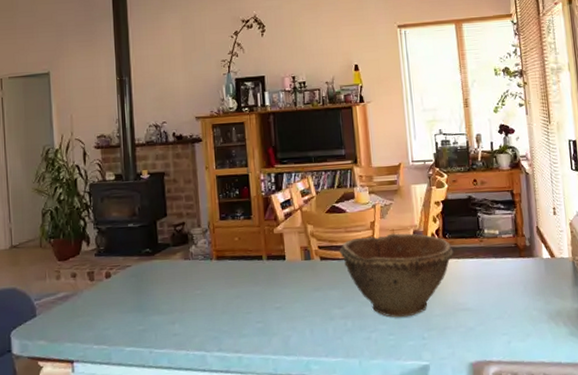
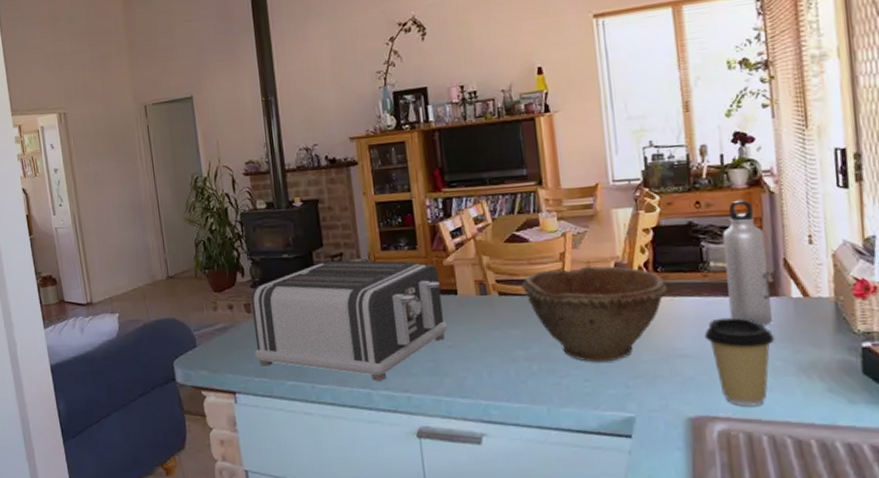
toaster: none [95,229,276,343] -> present [251,260,447,381]
coffee cup: none [481,275,532,351] -> present [704,317,775,407]
water bottle: none [493,179,530,282] -> present [722,199,773,326]

